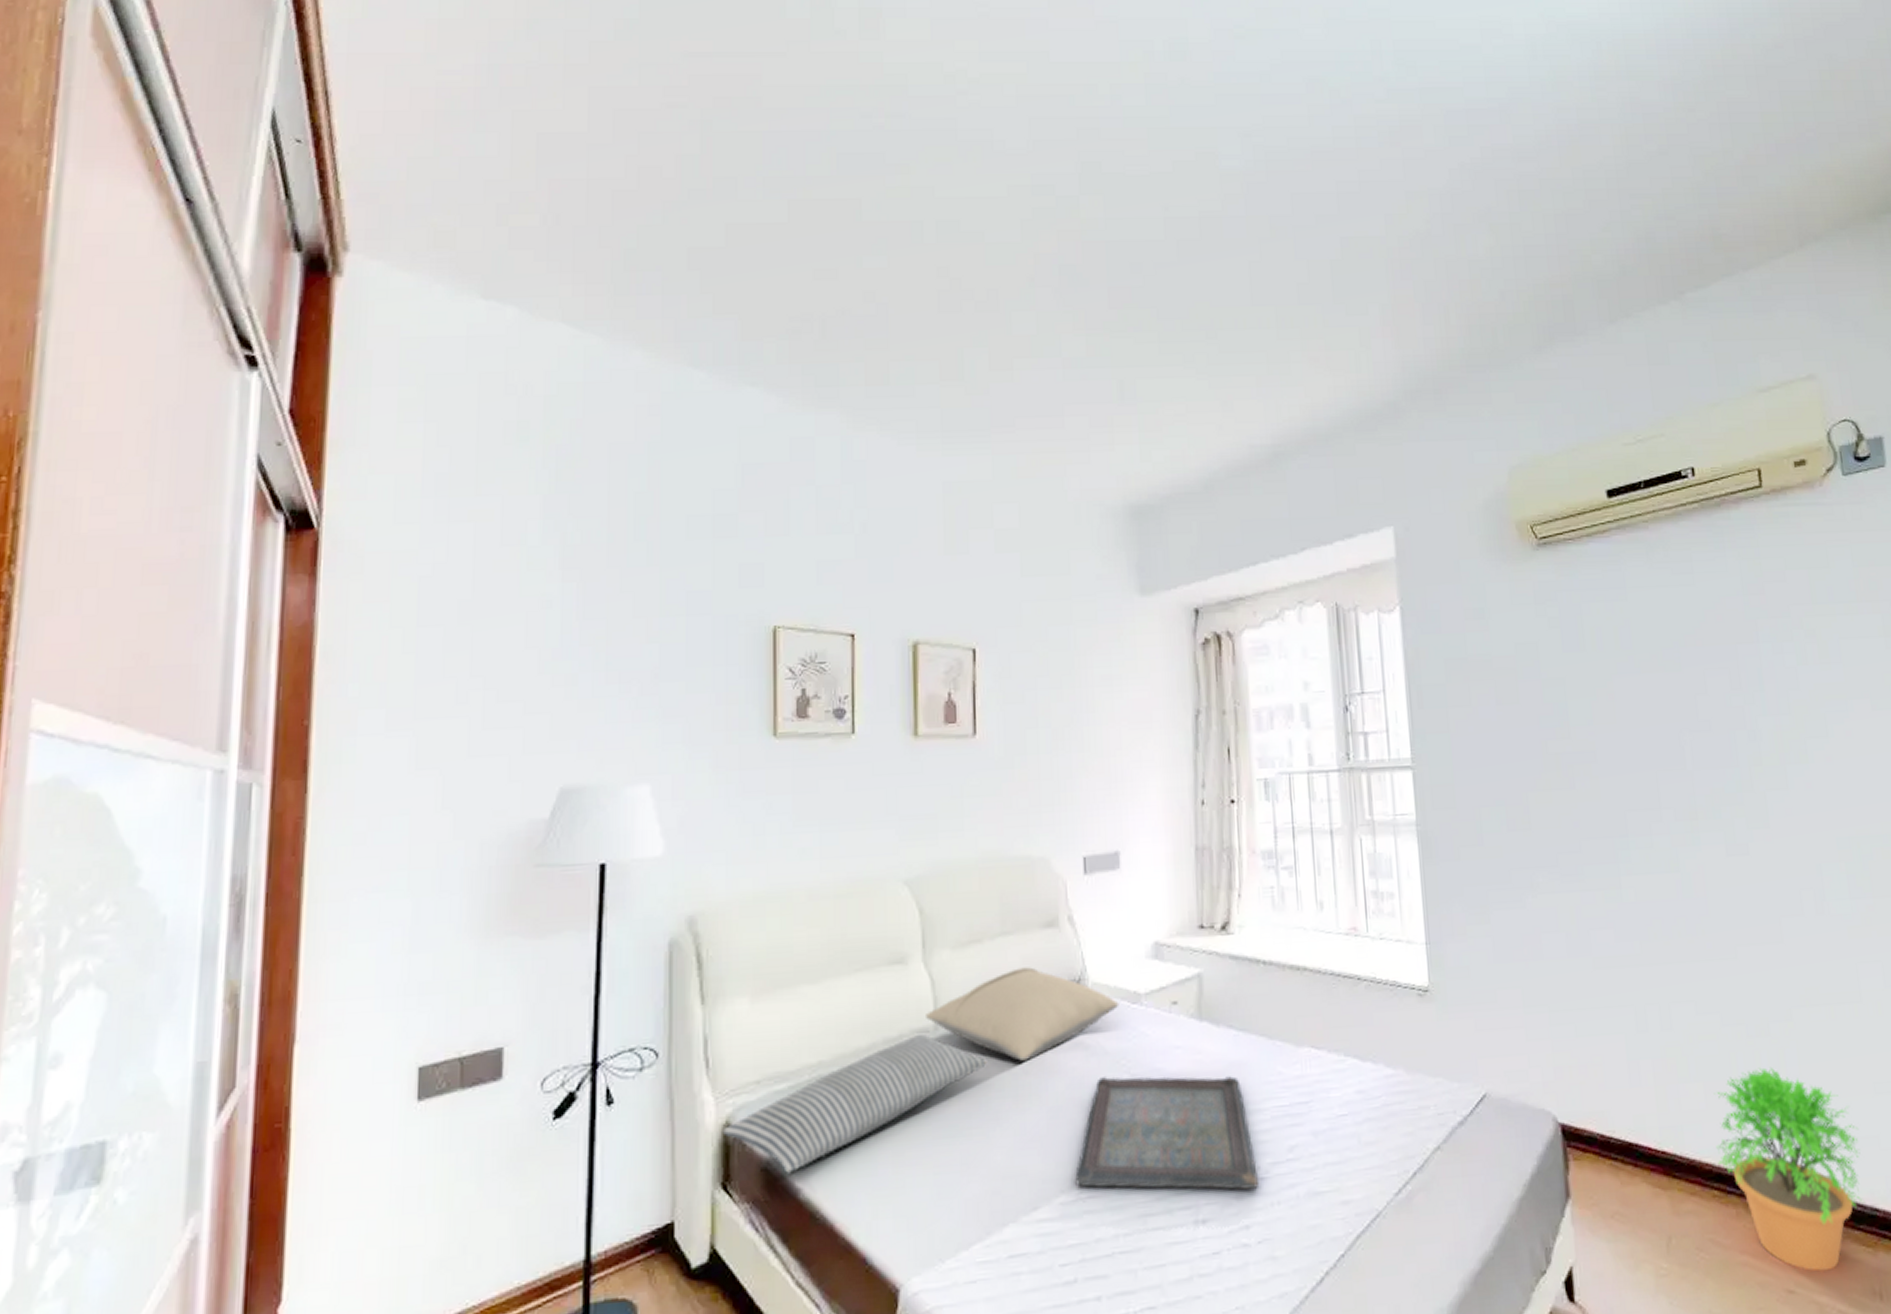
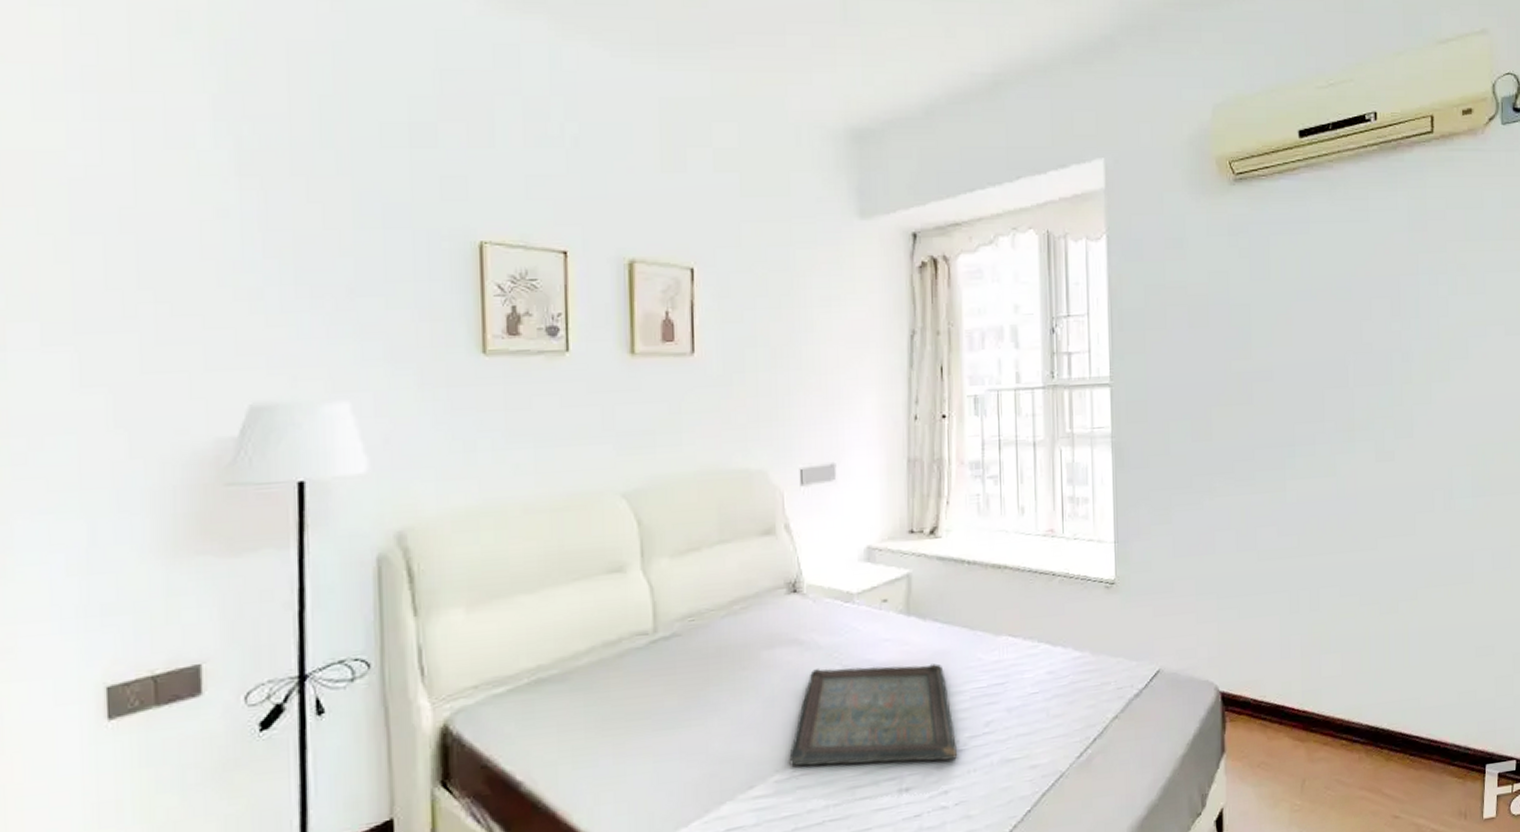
pillow: present [722,1033,988,1173] -> none [440,635,706,769]
pillow: present [926,967,1119,1061] -> none [645,572,833,658]
potted plant: present [1713,1066,1865,1272] -> none [1347,638,1461,800]

